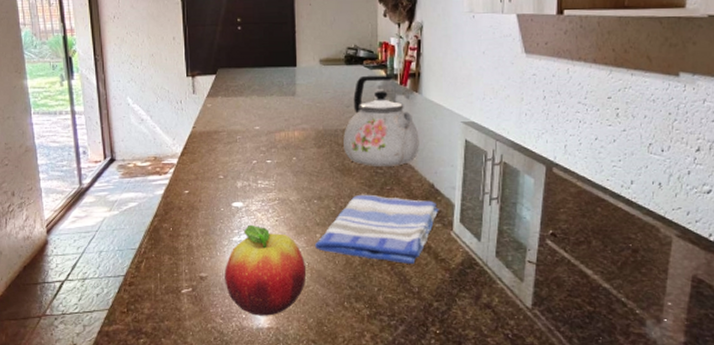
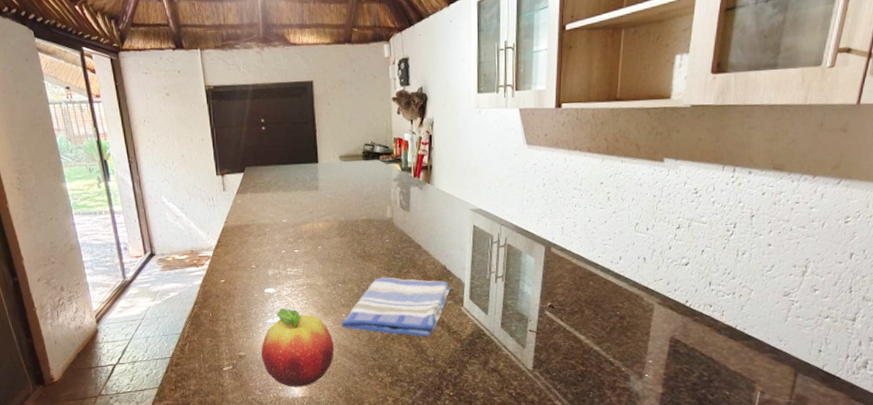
kettle: present [343,75,419,166] -> none [363,168,432,252]

